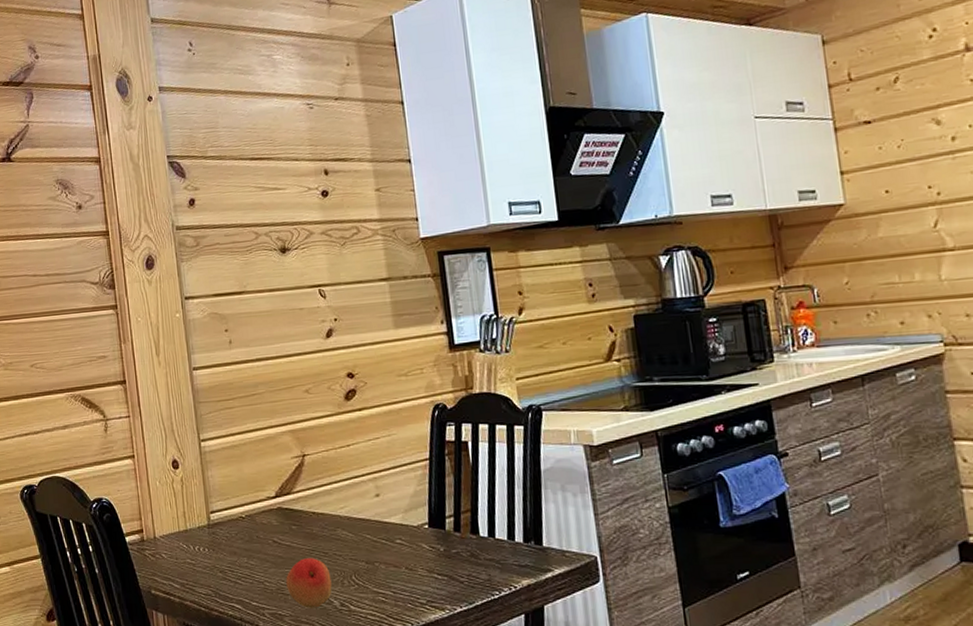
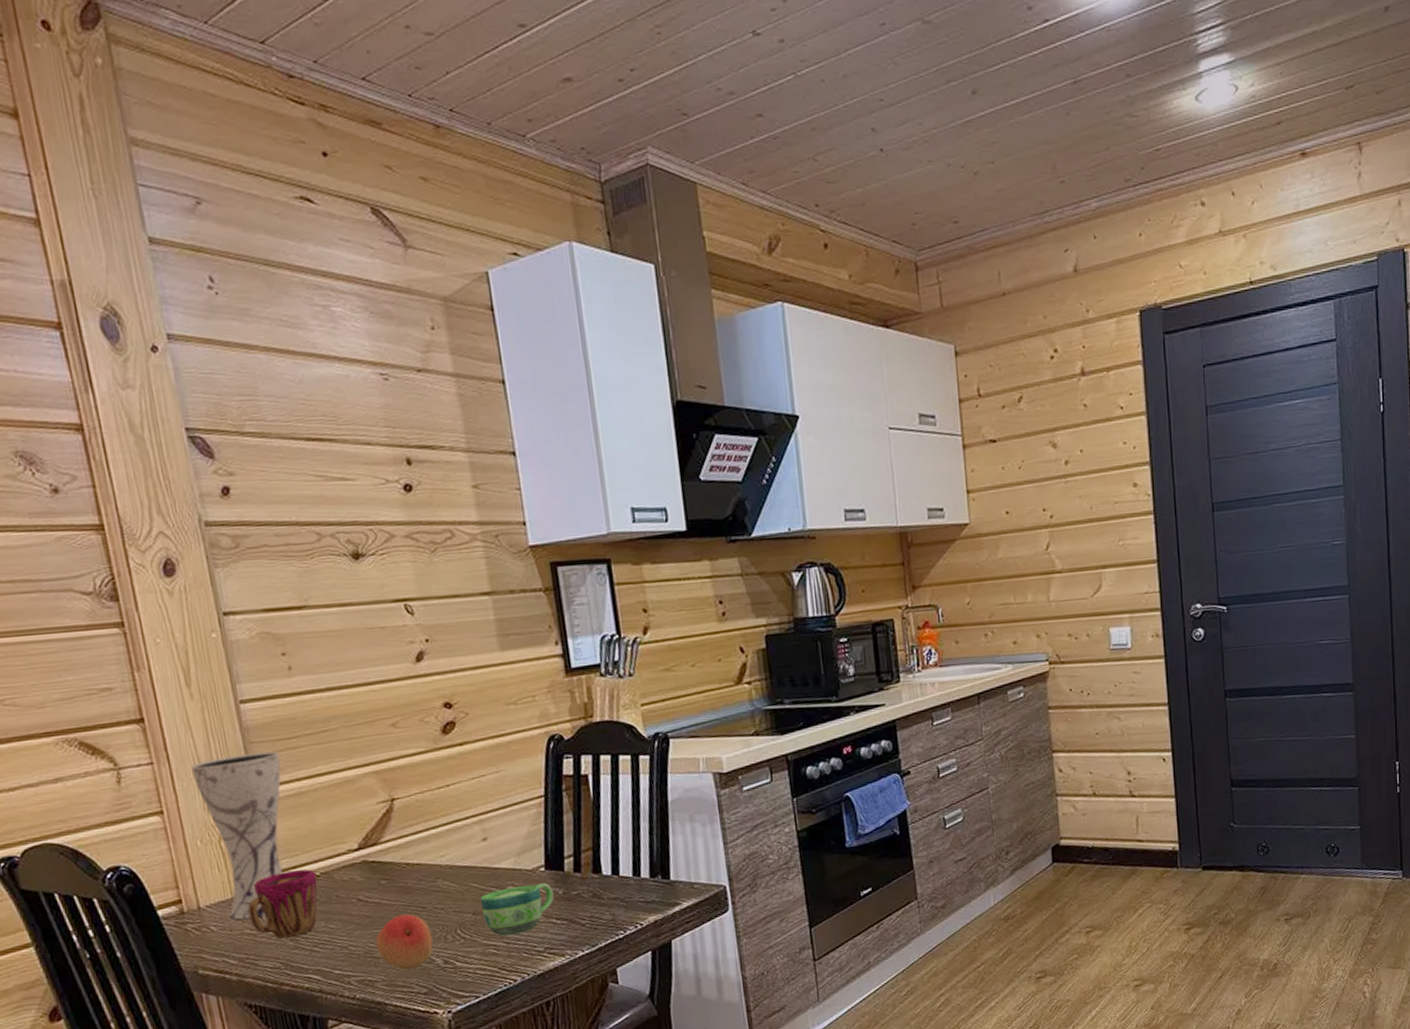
vase: none [156,410,220,551] -> present [191,751,283,920]
cup: none [189,511,243,570] -> present [247,869,318,939]
cup: none [372,539,436,586] -> present [479,882,554,936]

